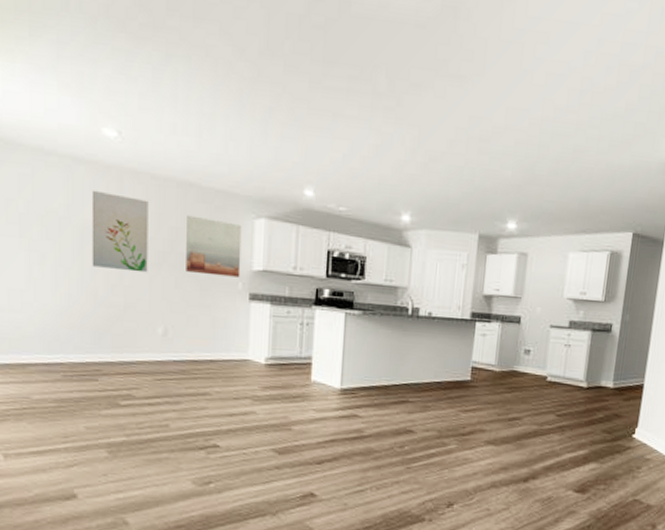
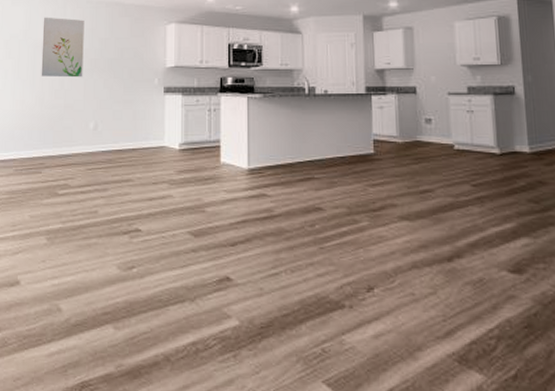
wall art: present [186,215,242,278] -> none [112,27,157,75]

